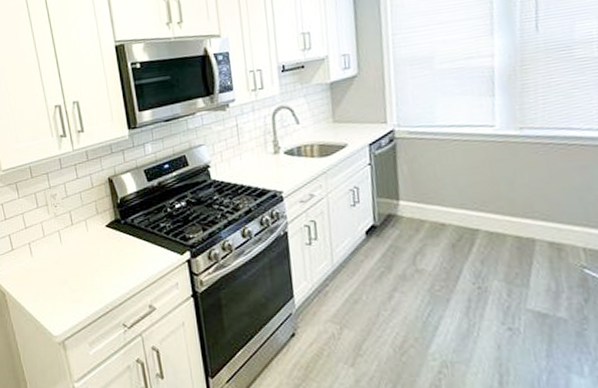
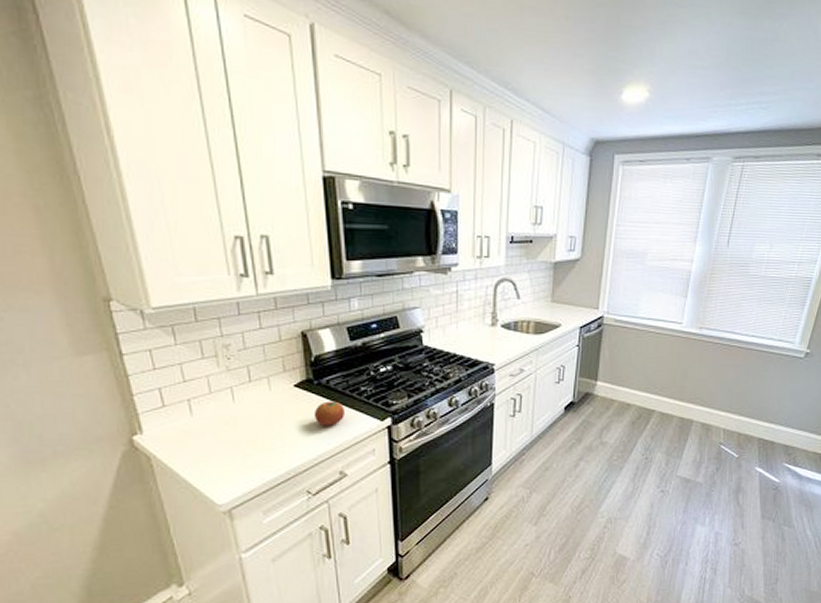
fruit: none [123,238,150,262] -> present [313,401,346,426]

